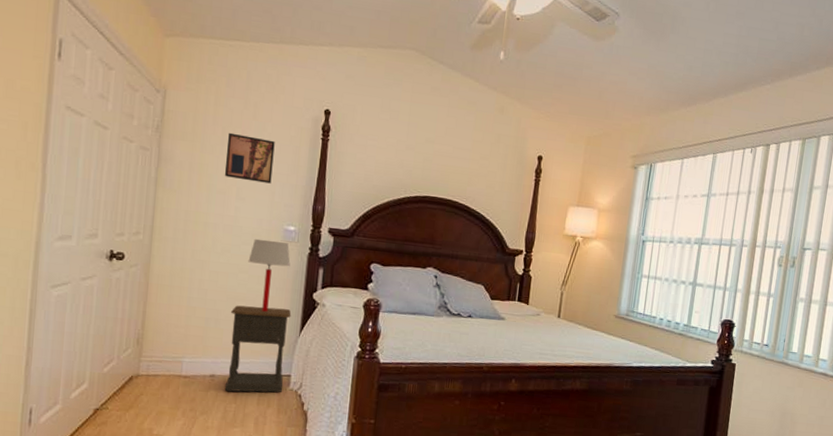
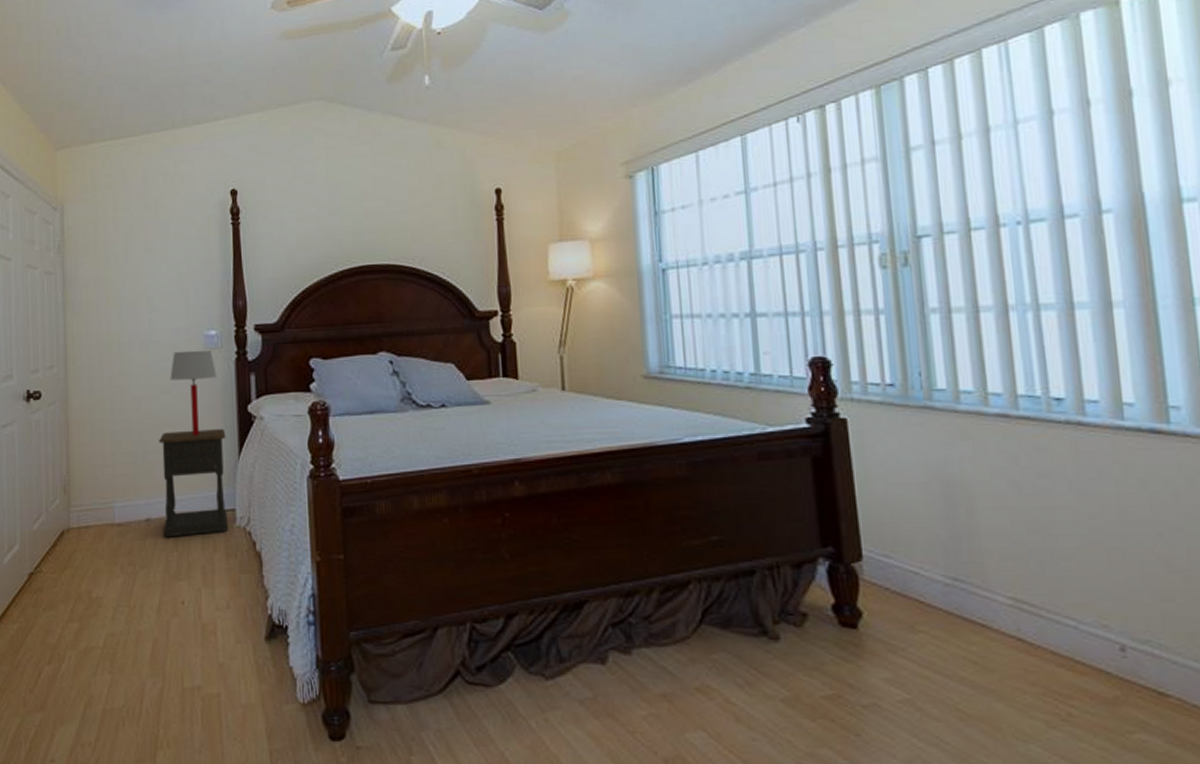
wall art: present [224,132,275,184] -> none [131,236,183,288]

